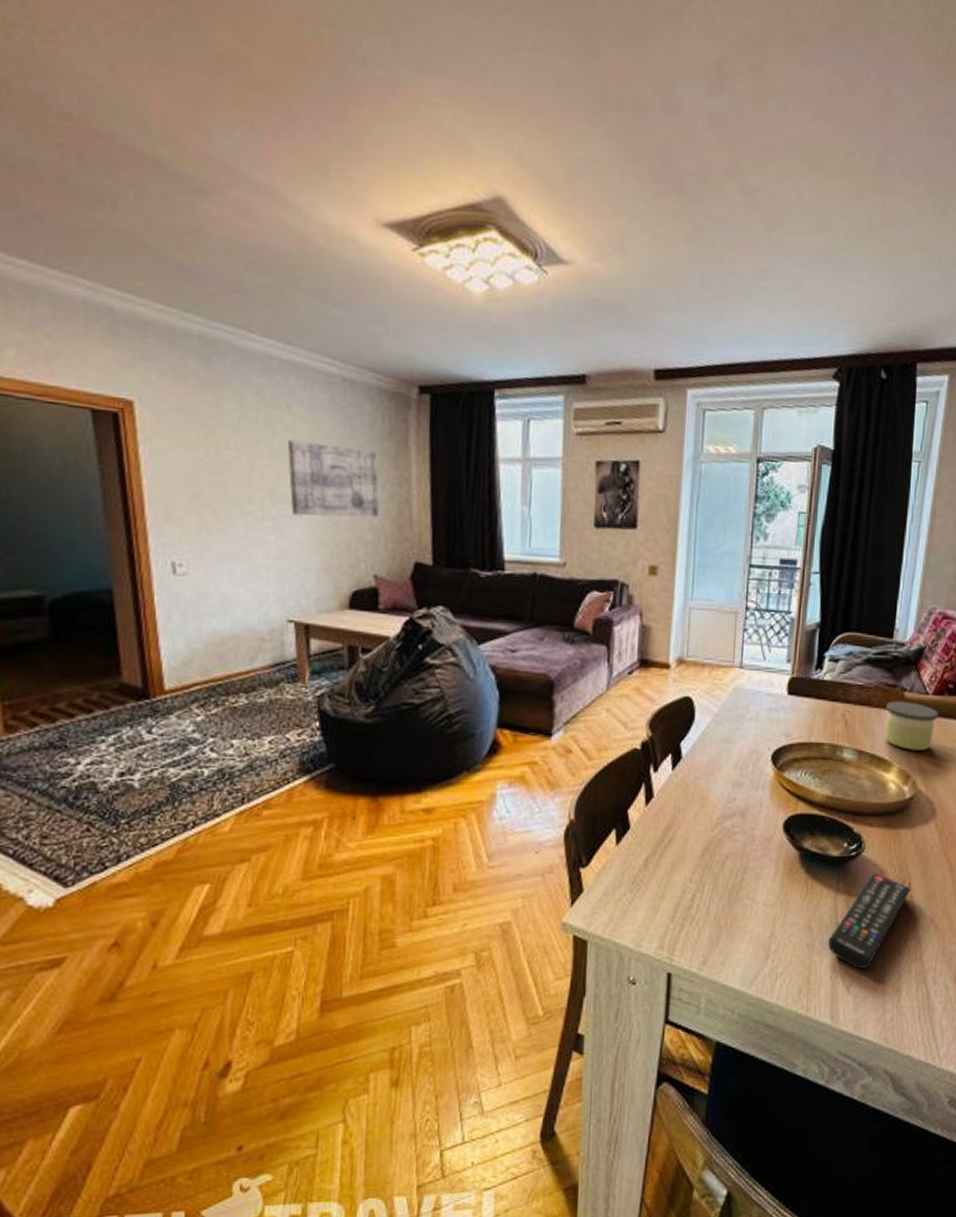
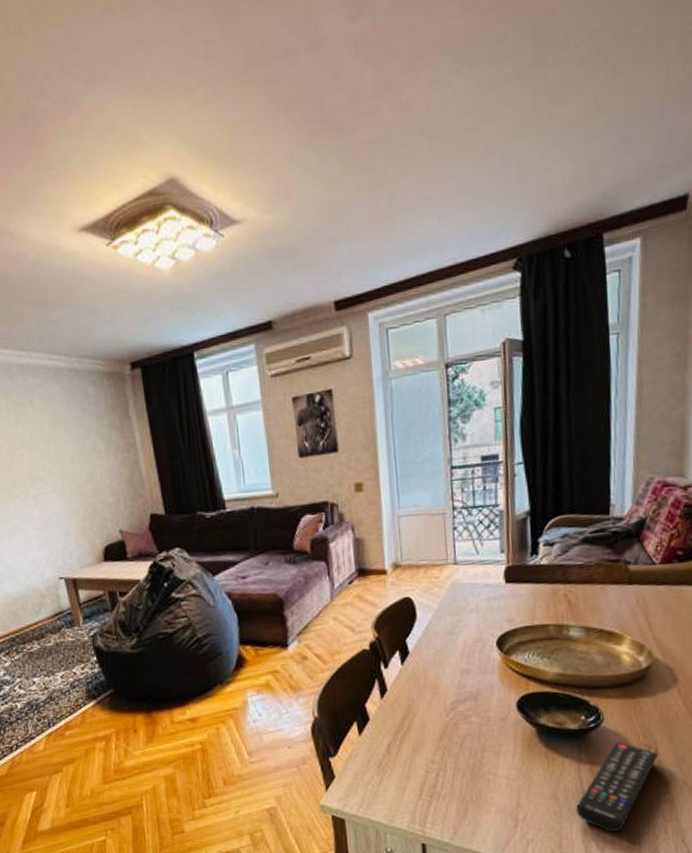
wall art: present [287,439,379,518] -> none [34,426,115,492]
candle: present [884,701,938,751] -> none [610,574,668,621]

